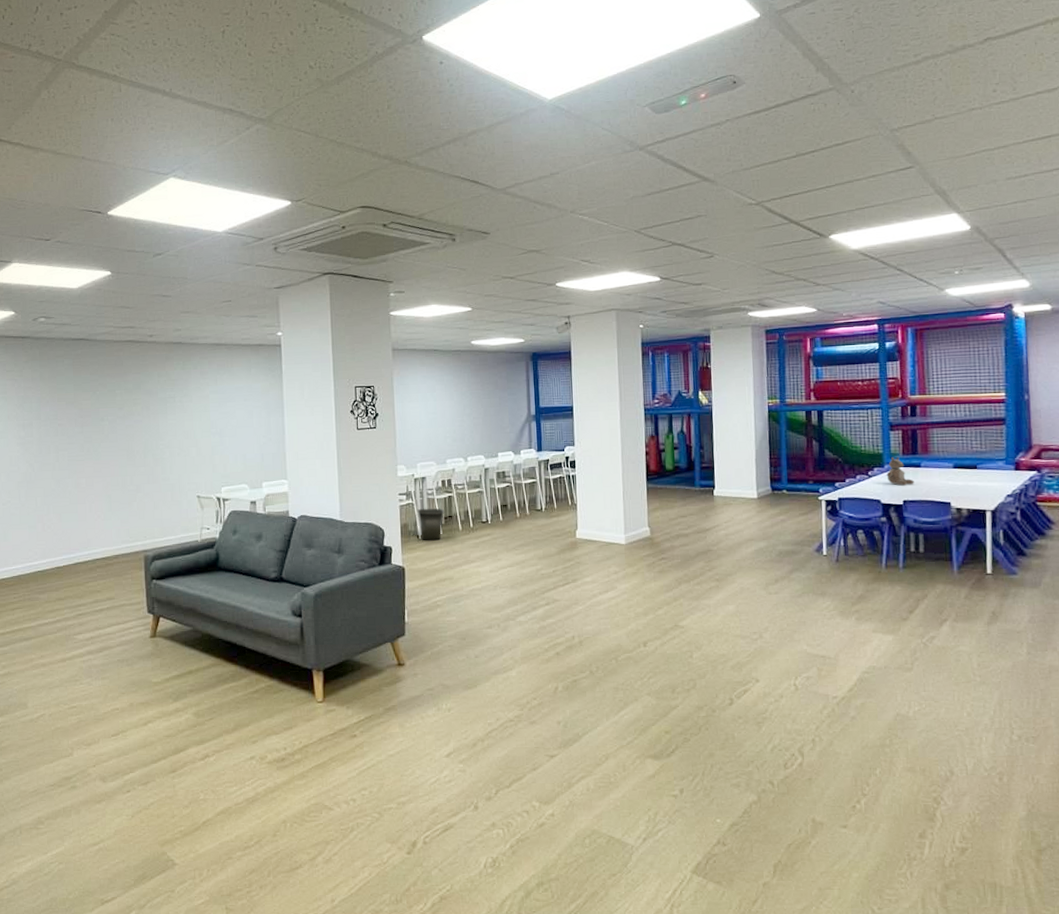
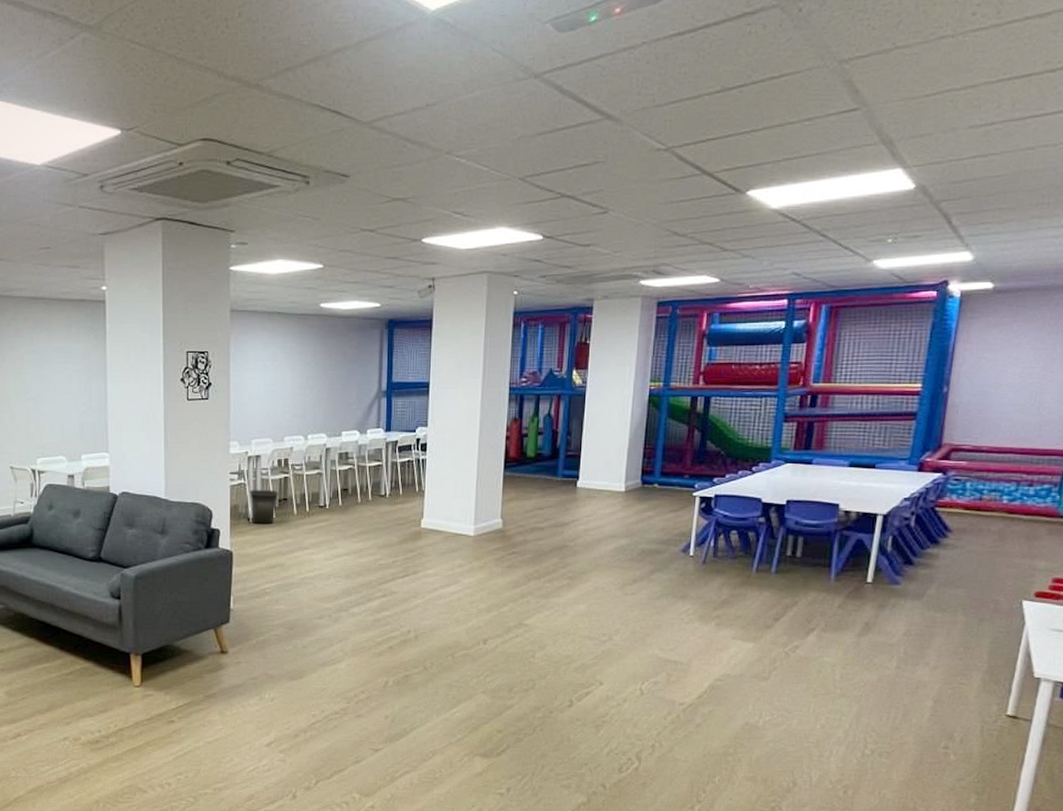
stuffed animal: present [886,456,914,486] -> none [772,451,802,484]

